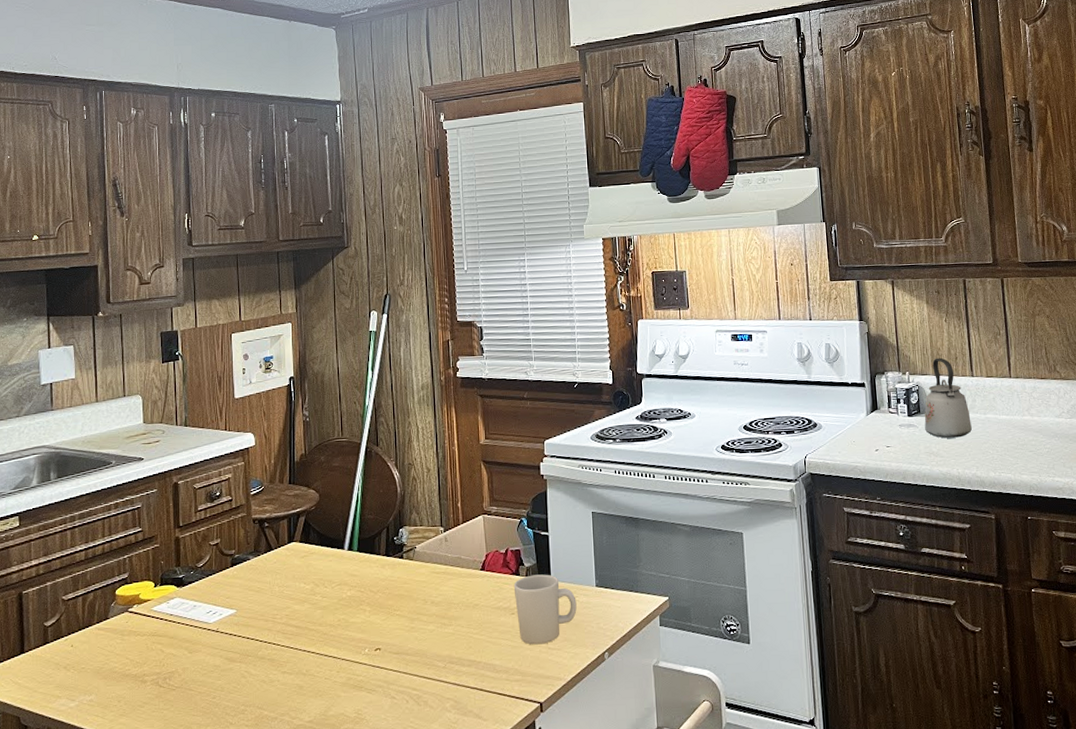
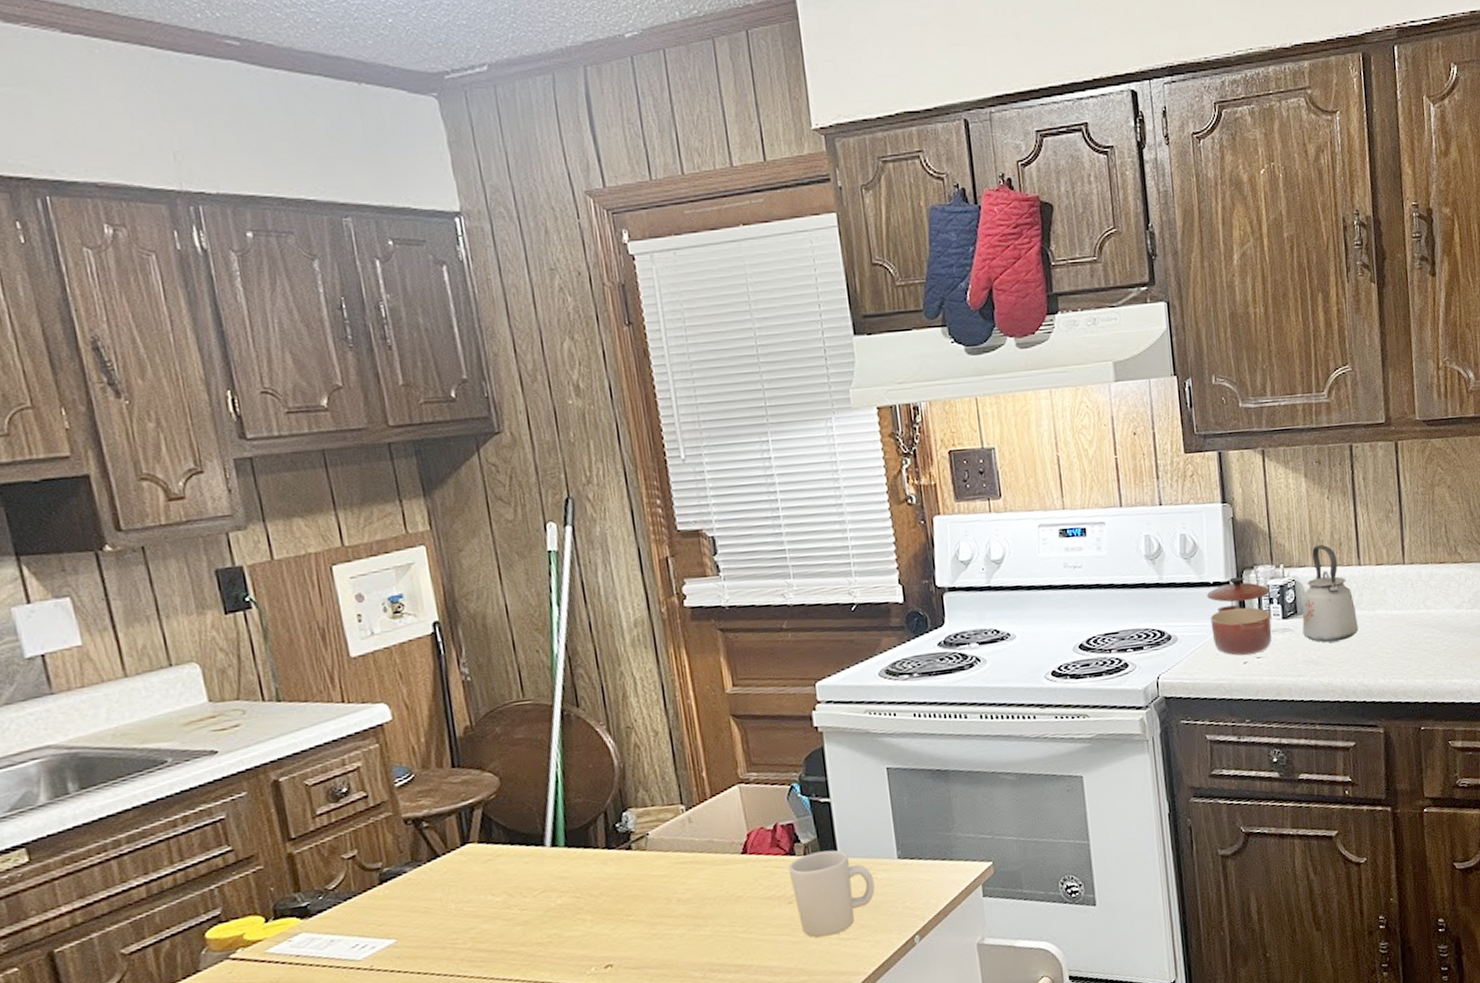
saucepan: none [846,379,899,444] -> present [1207,576,1272,656]

